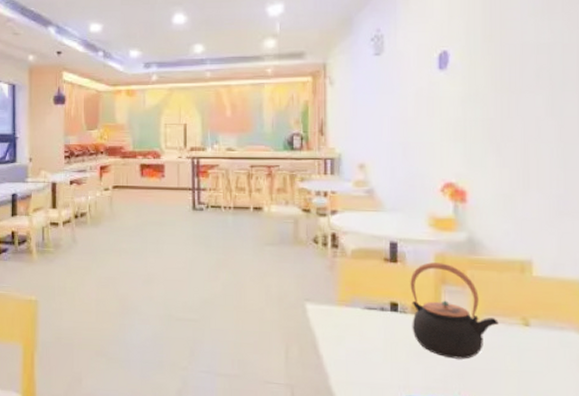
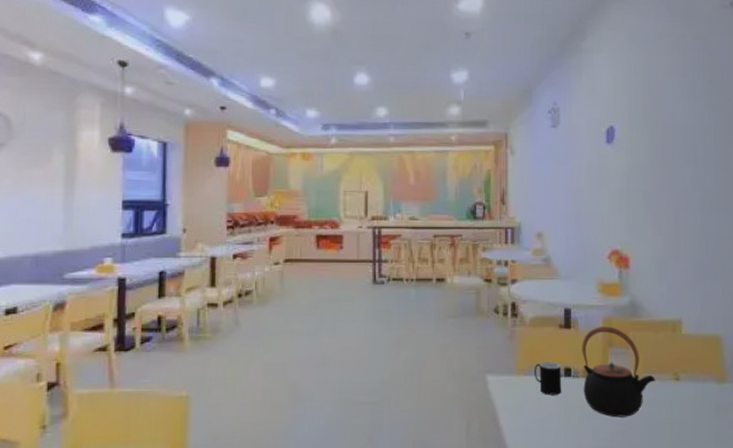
cup: none [356,294,388,329] -> present [533,361,562,395]

